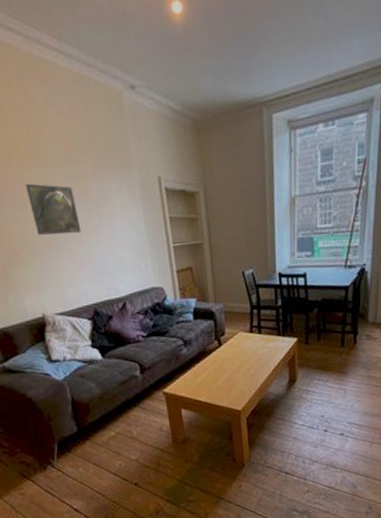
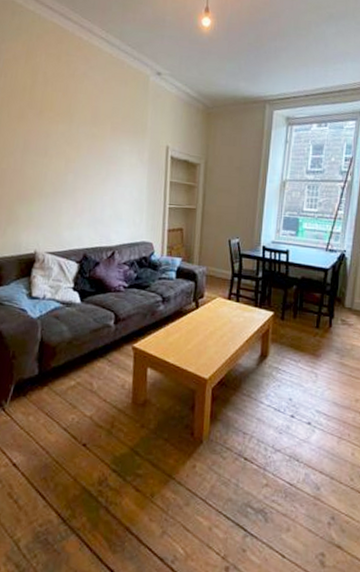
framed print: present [25,183,82,236] -> none [49,135,90,183]

